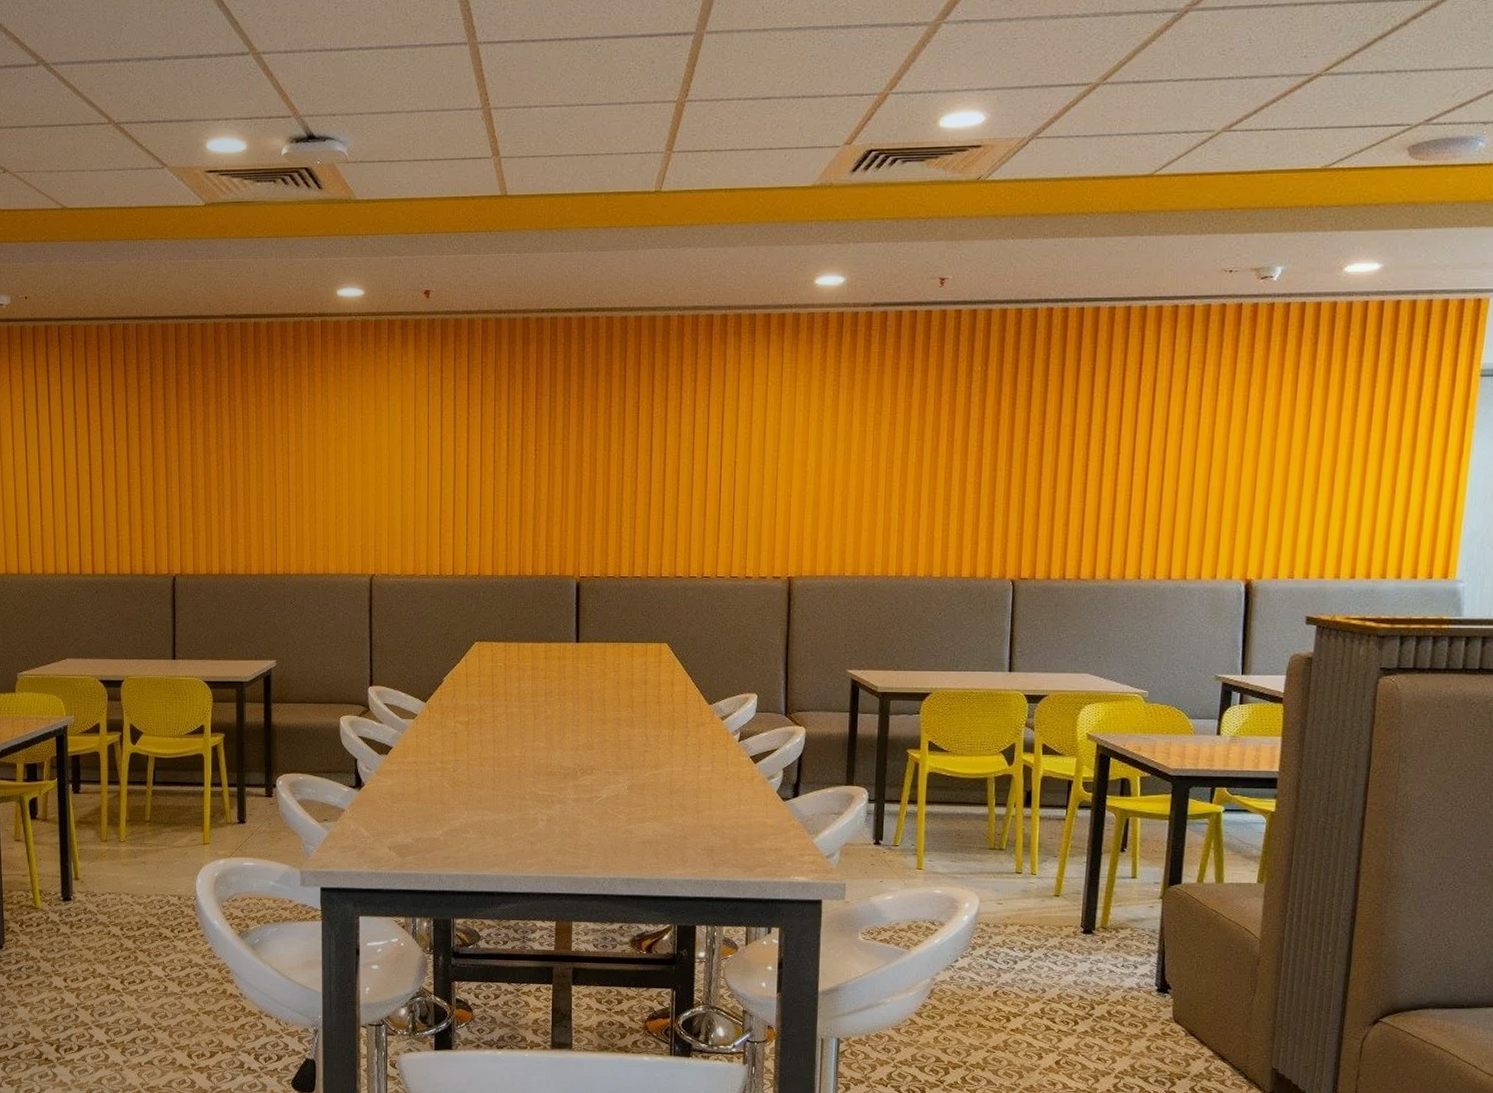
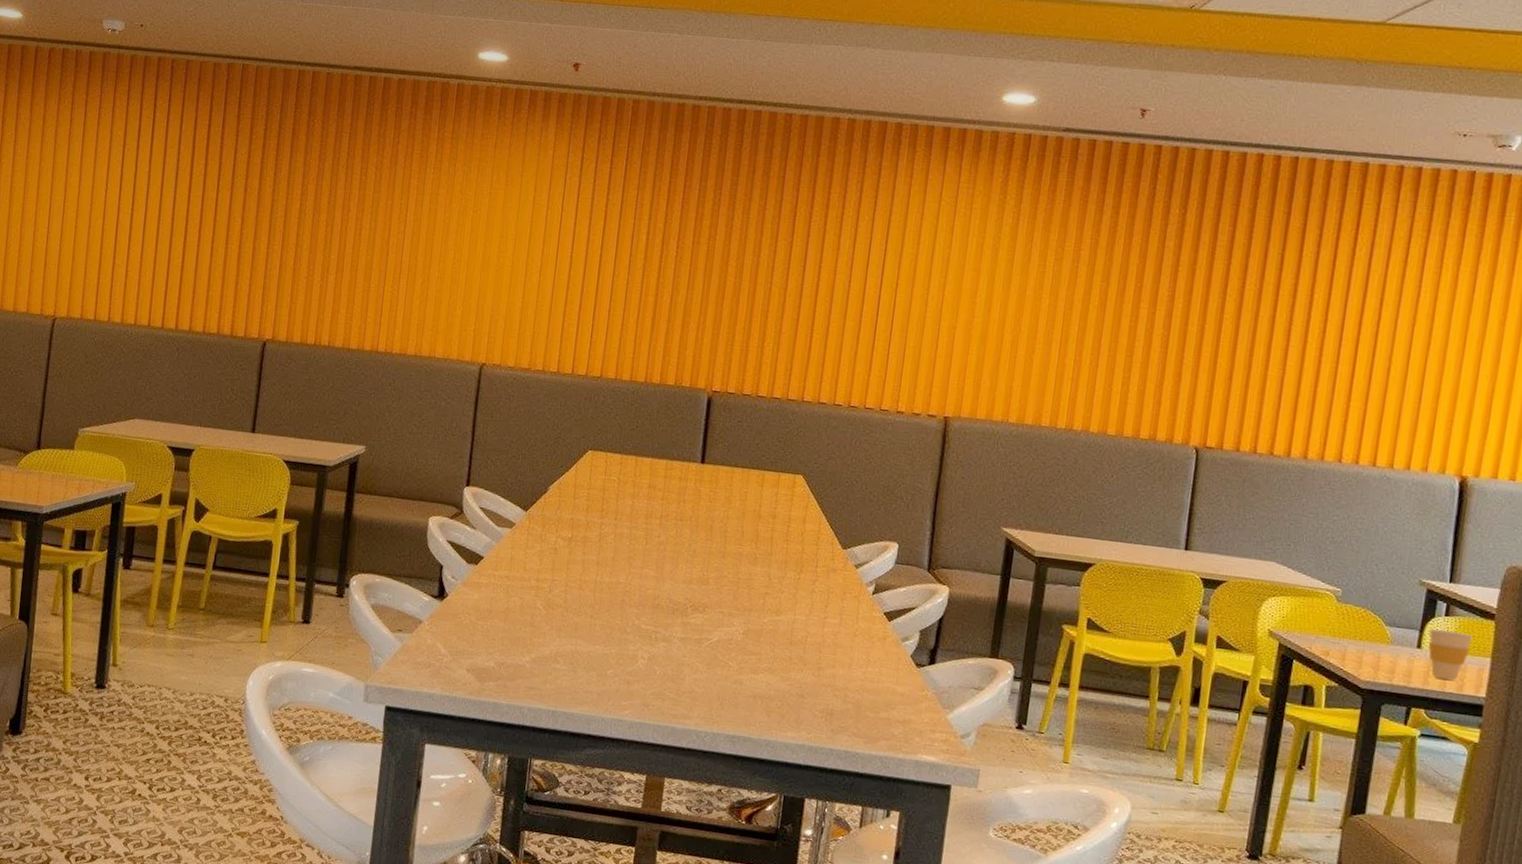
cup: none [1226,717,1265,761] -> present [1428,629,1473,681]

